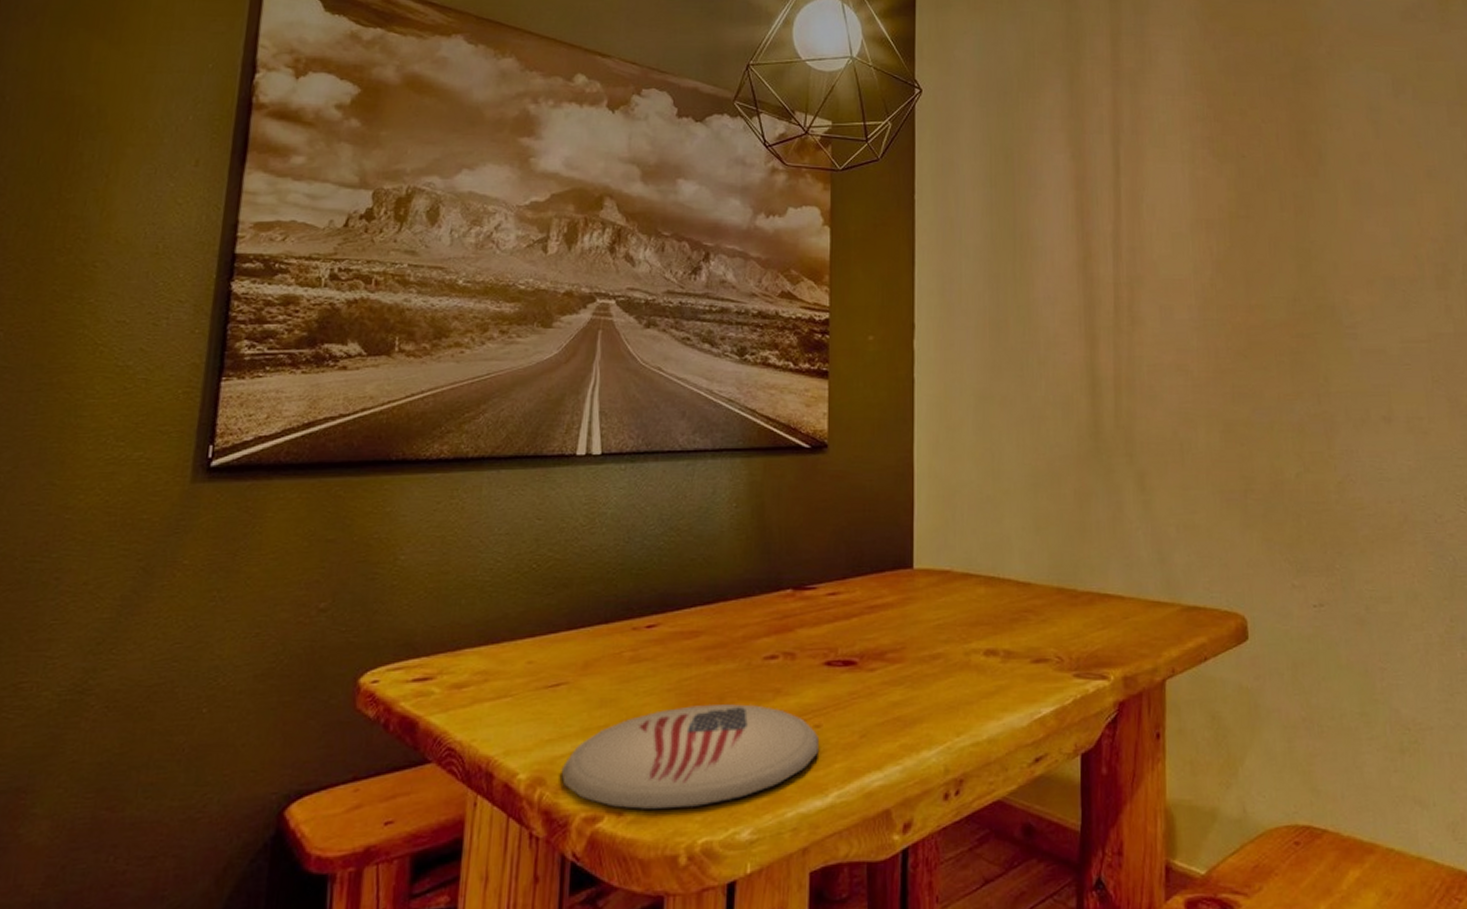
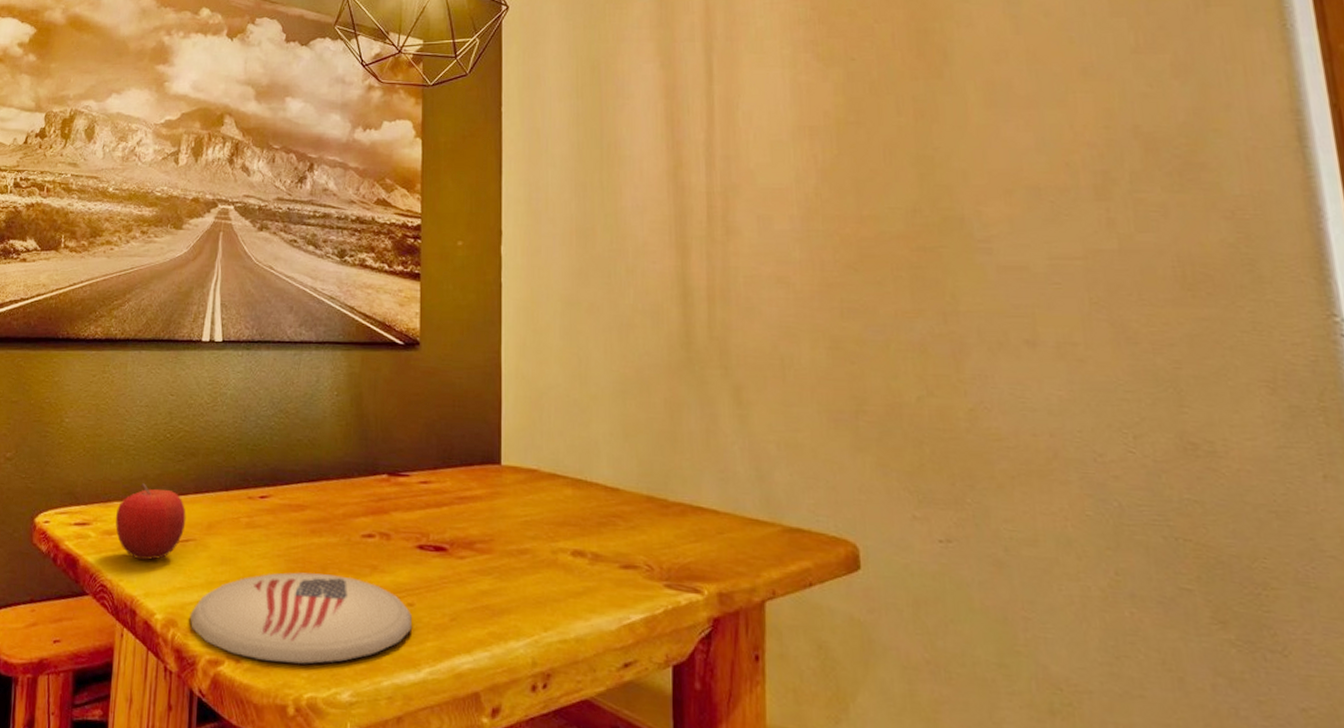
fruit: none [466,624,557,714] -> present [115,483,186,561]

